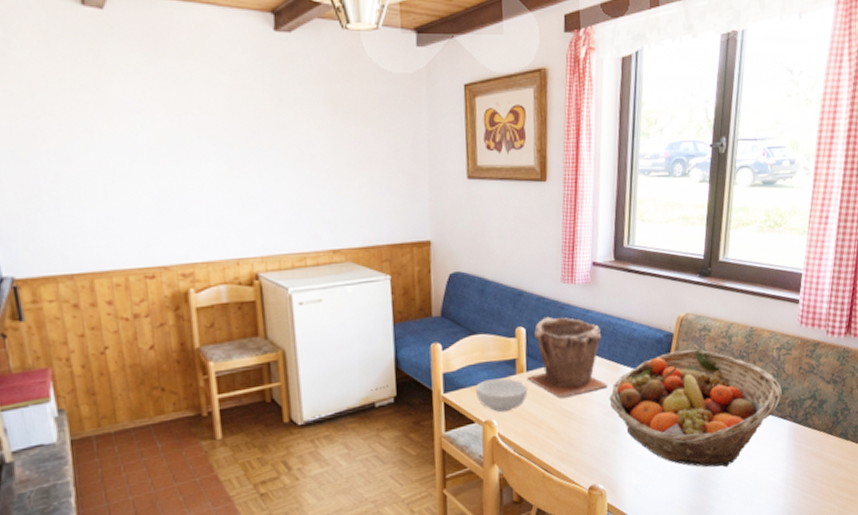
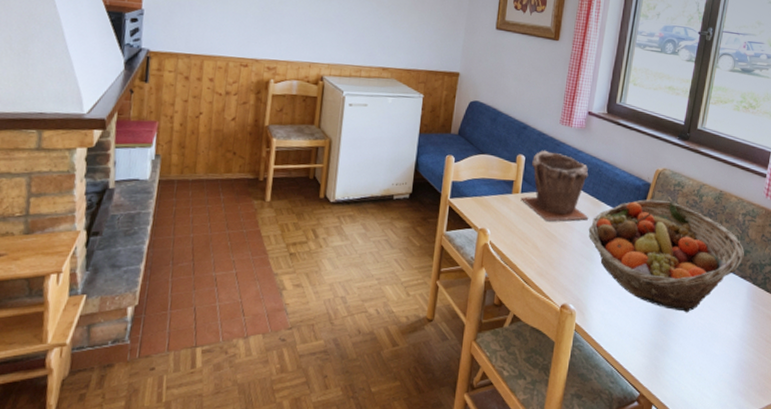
cereal bowl: present [476,378,528,413] -> none [477,193,520,224]

